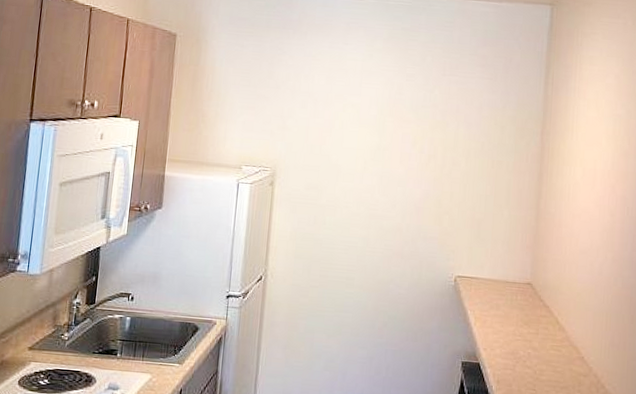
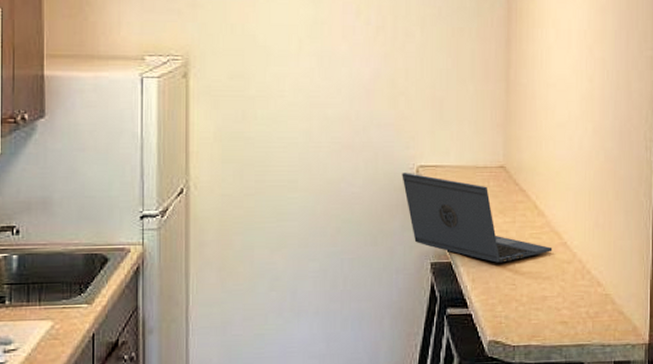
laptop: none [441,280,571,369] -> present [402,173,553,263]

